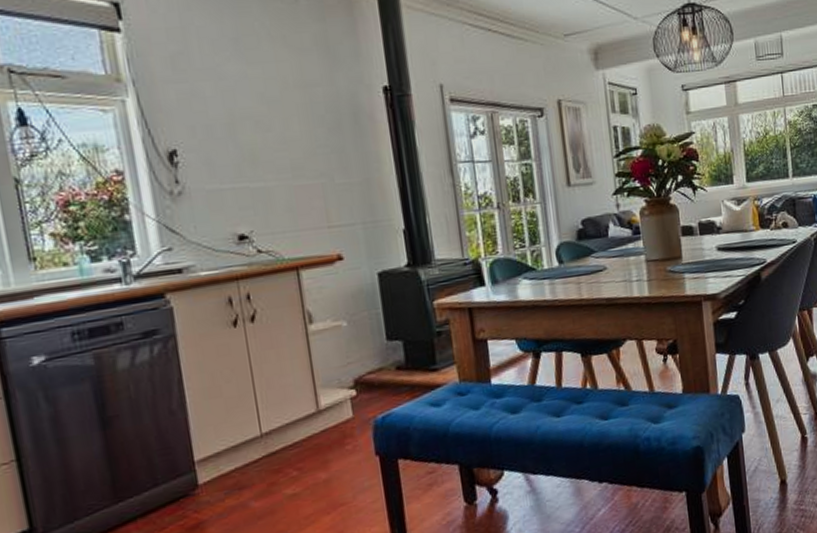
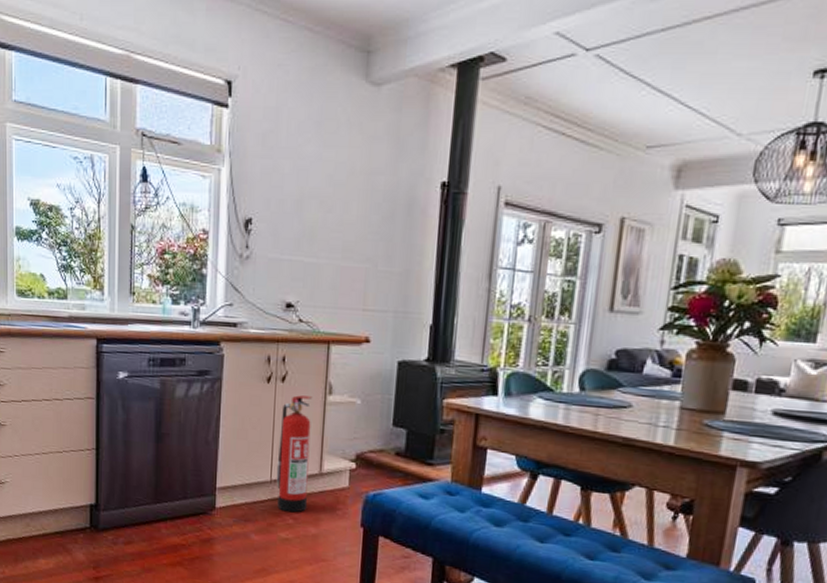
fire extinguisher: none [258,330,311,465] -> present [276,395,313,513]

